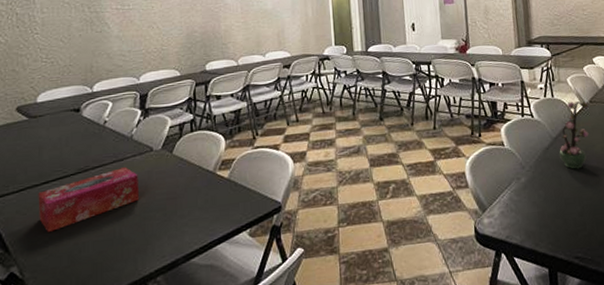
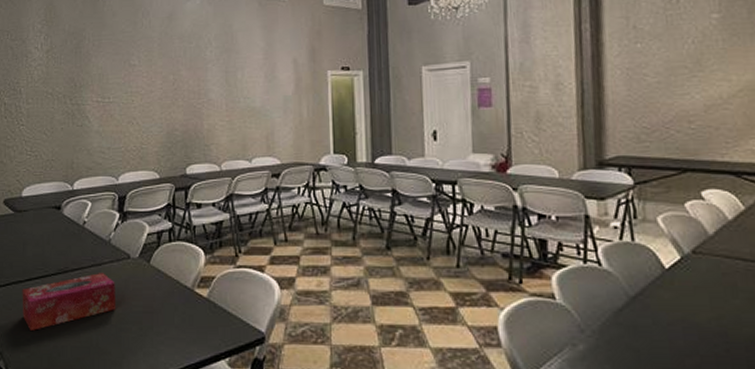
flower arrangement: present [559,101,589,169] -> none [639,250,690,343]

